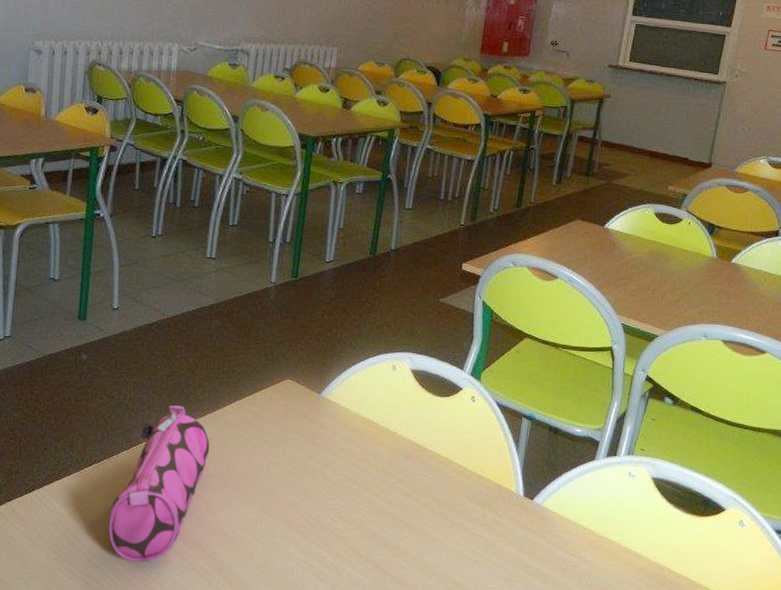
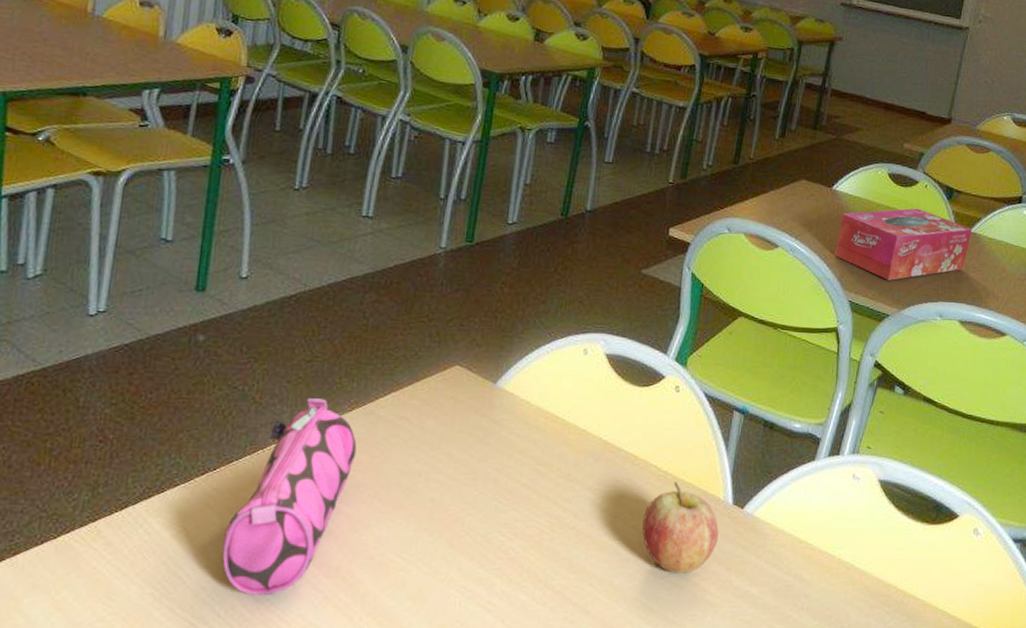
fruit: none [447,476,512,553] -> present [642,482,719,573]
tissue box: none [608,242,733,306] -> present [835,208,972,280]

